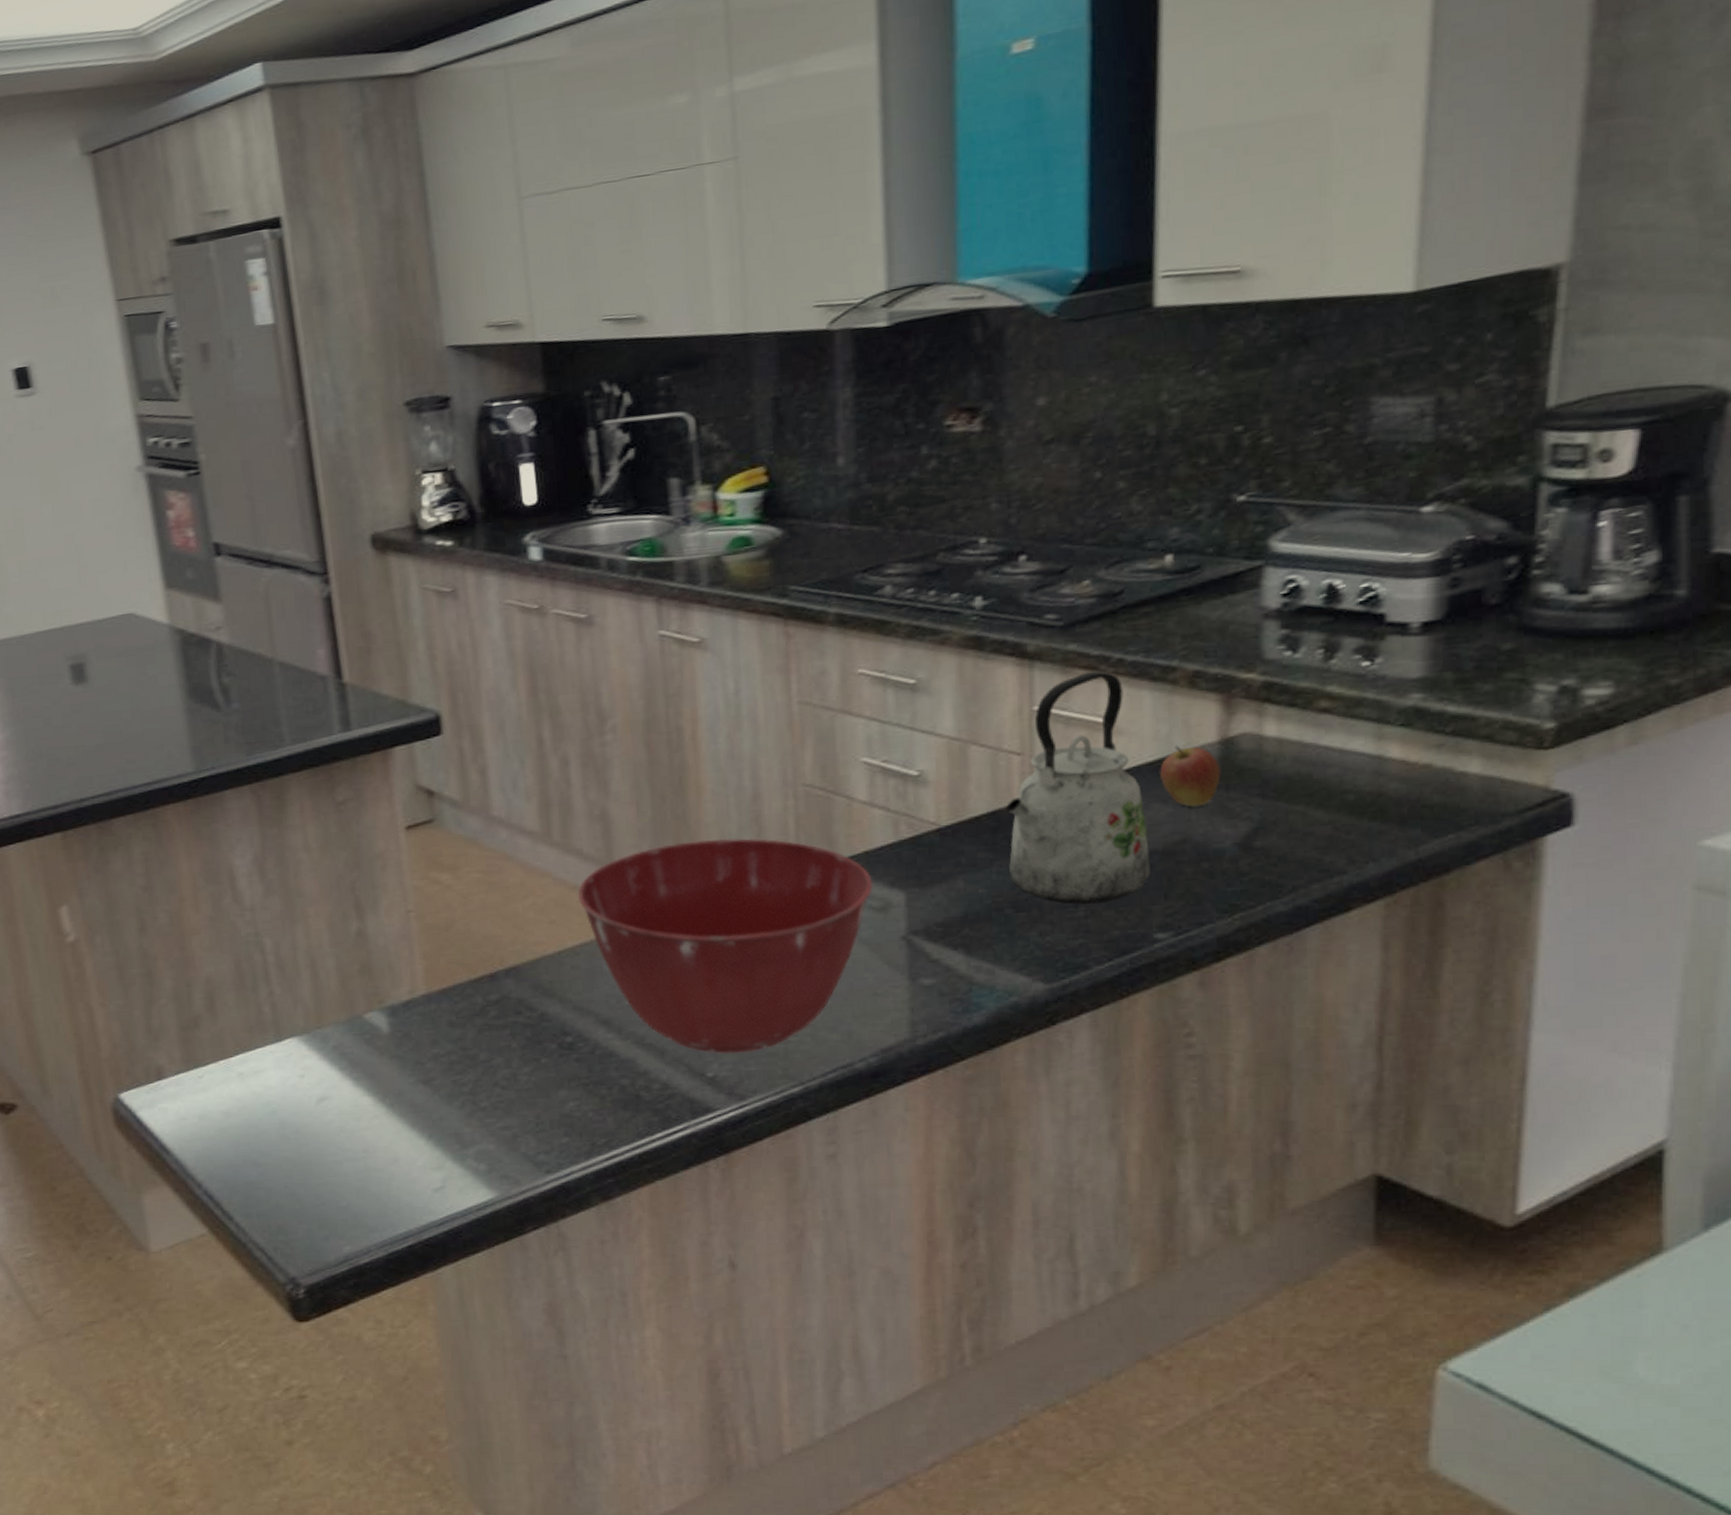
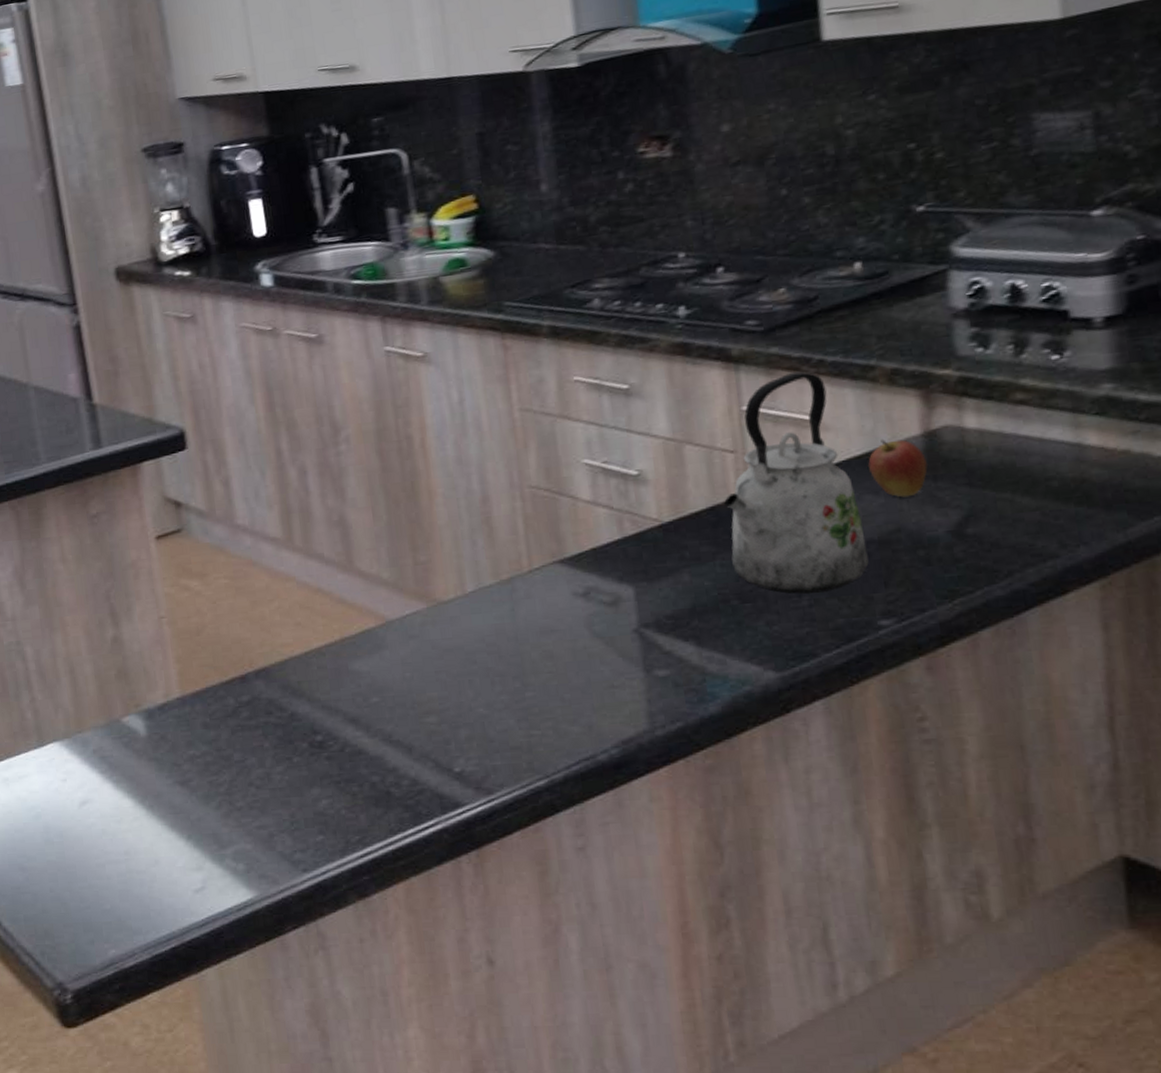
mixing bowl: present [578,838,874,1053] -> none [321,538,603,749]

